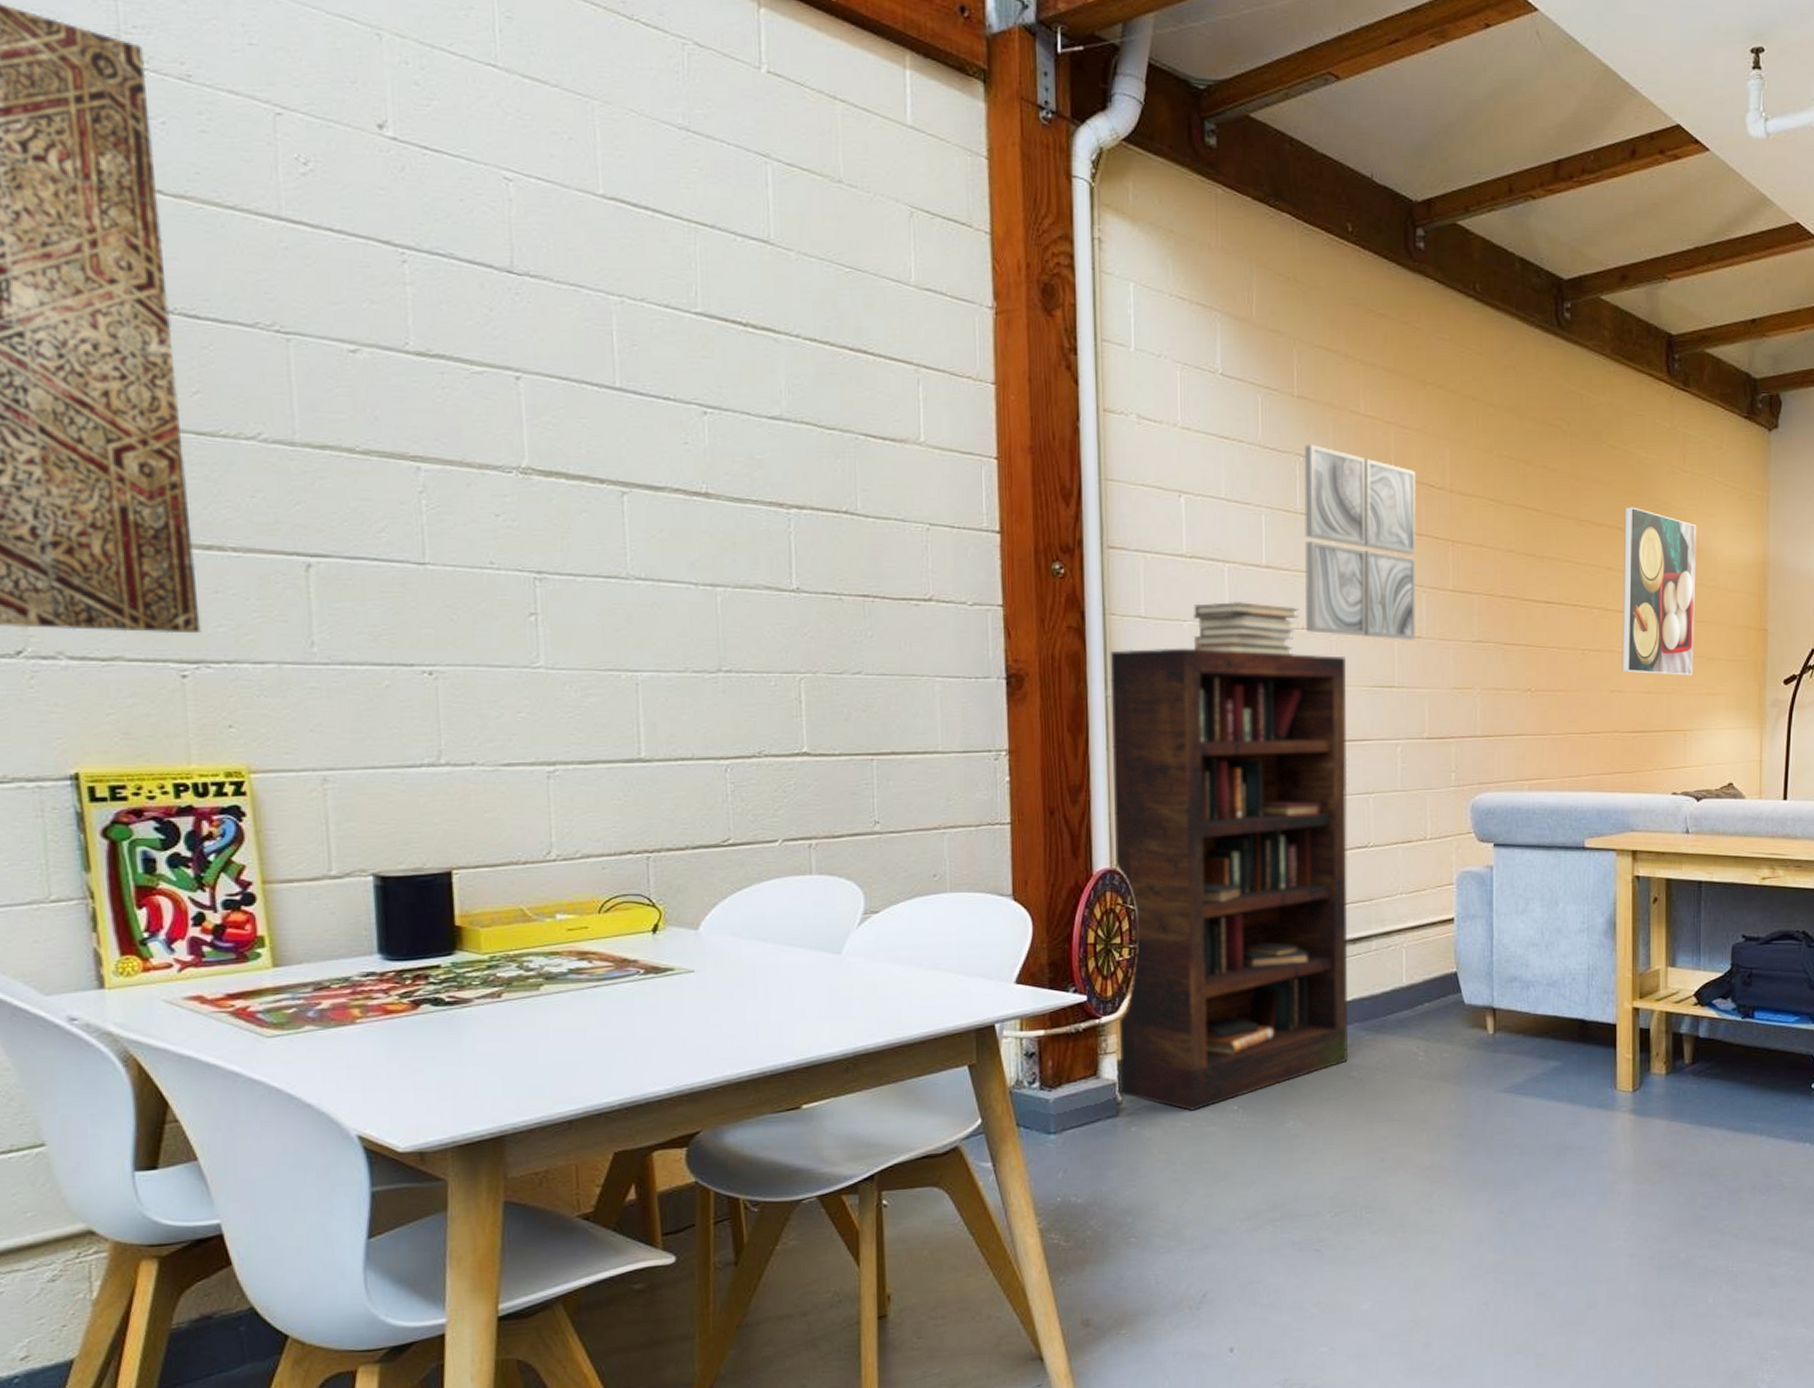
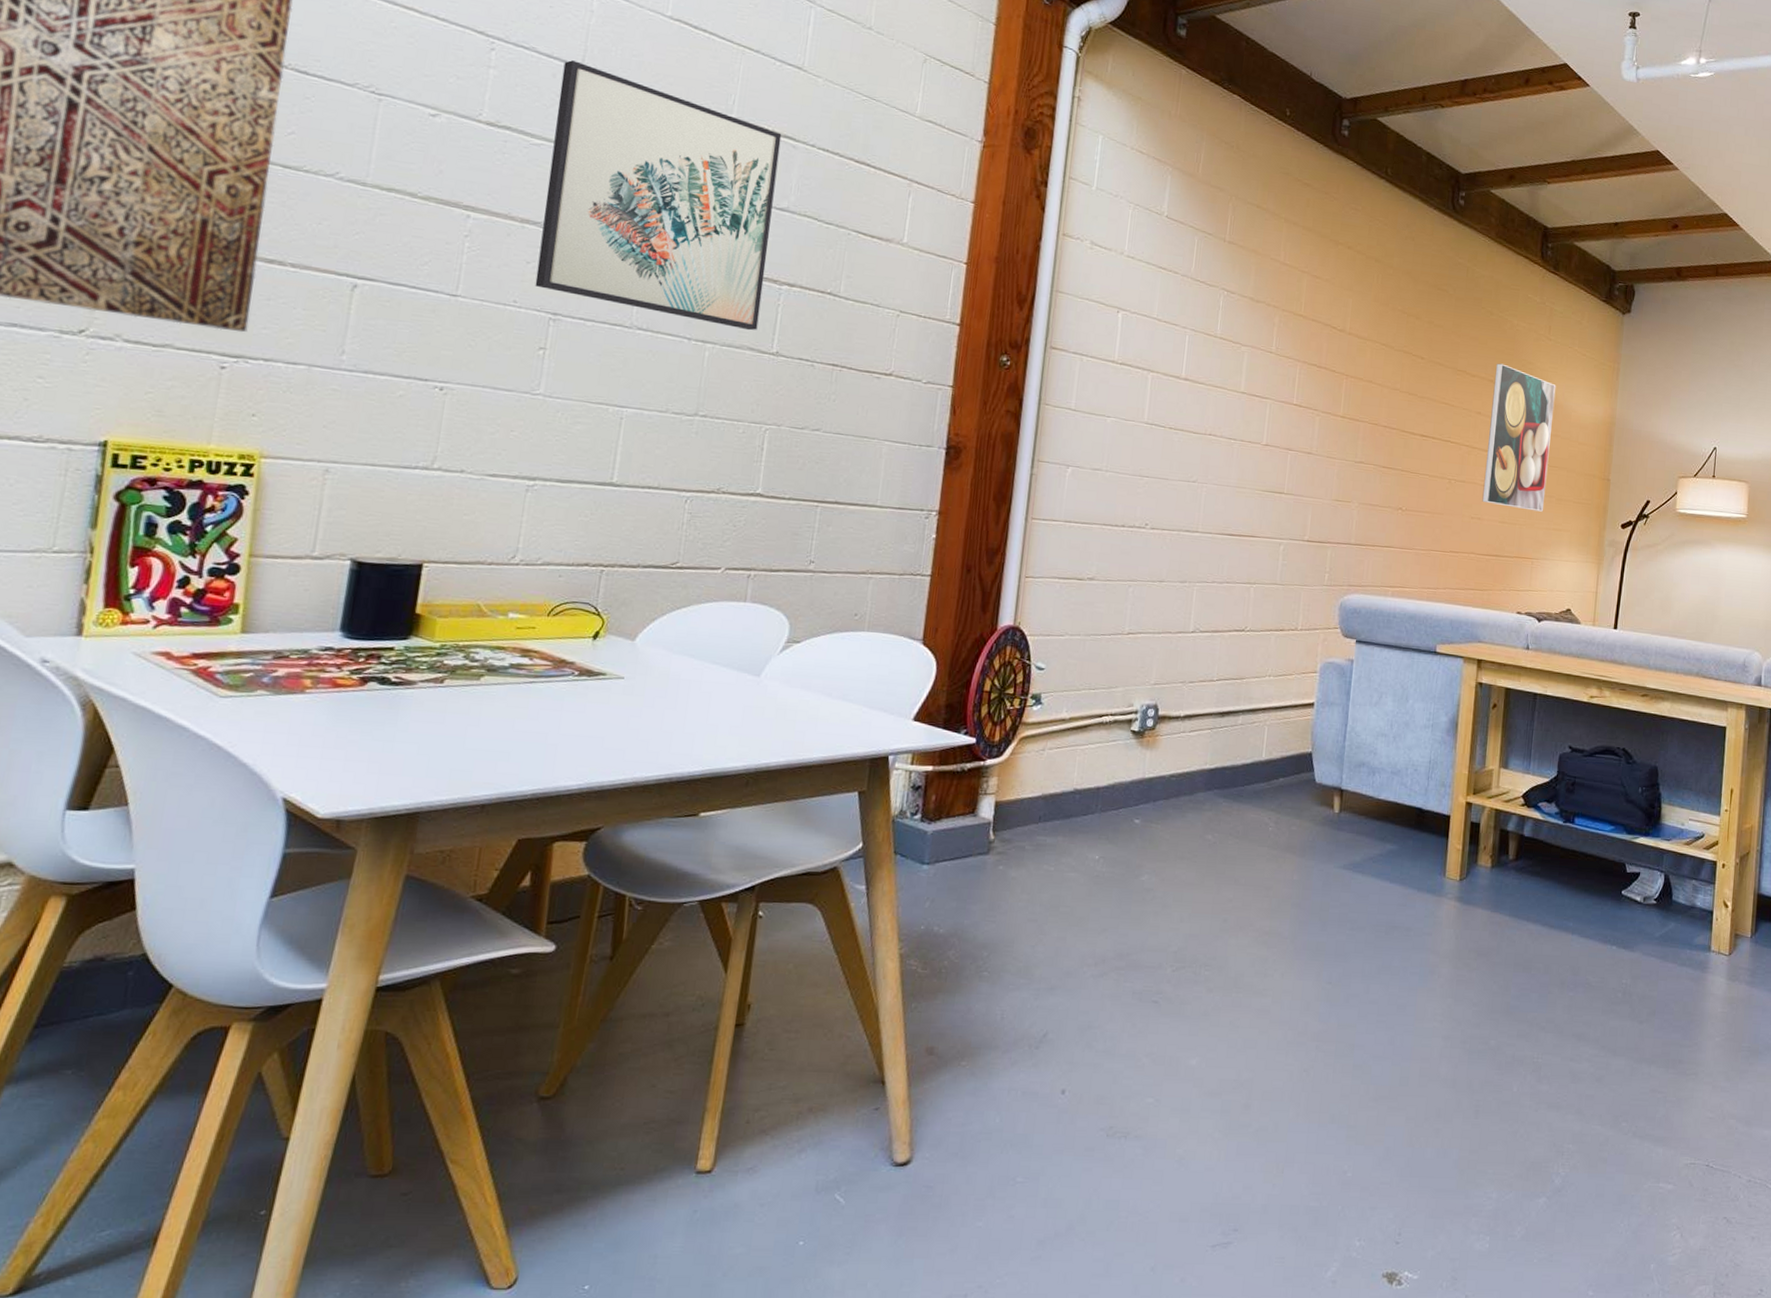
wall art: none [490,264,771,567] -> present [535,60,782,331]
bookcase: present [1109,647,1349,1111] -> none [994,435,1244,856]
book stack: present [1192,601,1299,655] -> none [1113,403,1208,456]
wall art: present [1304,444,1417,640] -> none [1212,282,1322,455]

